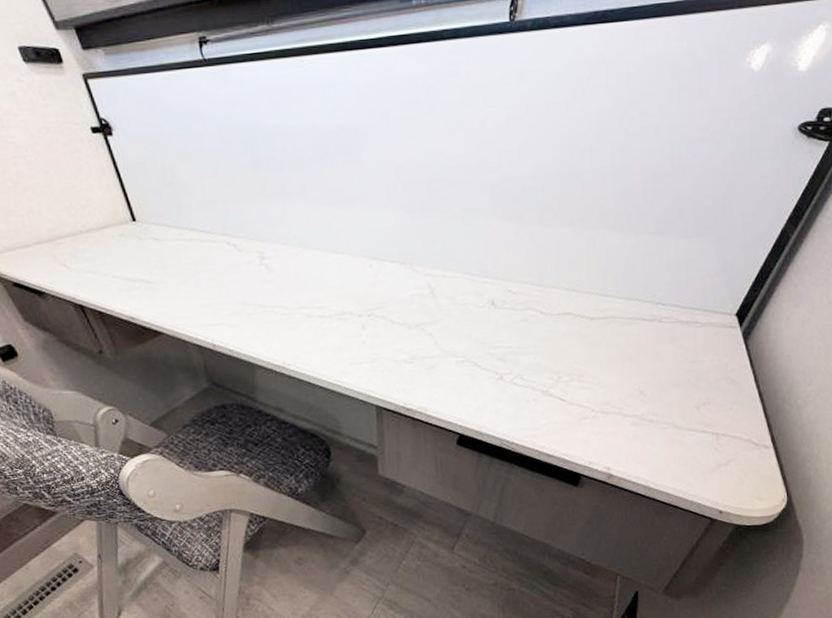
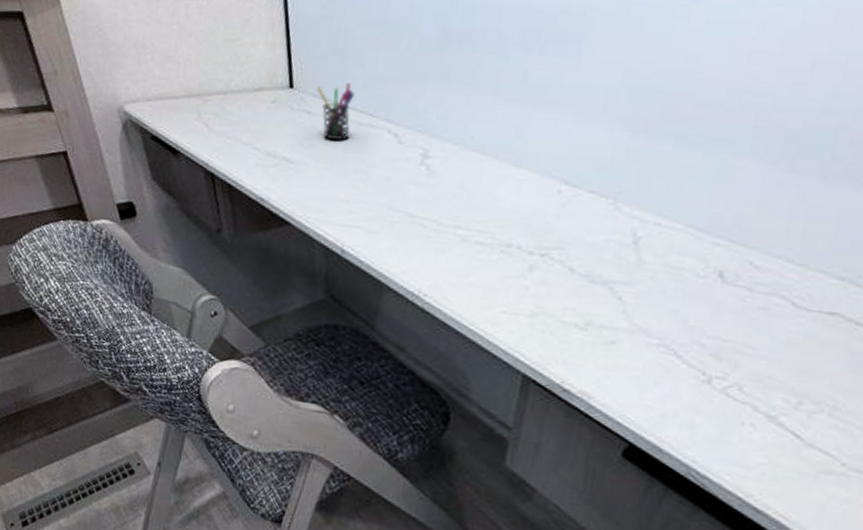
pen holder: none [157,209,196,259] -> present [316,83,354,141]

